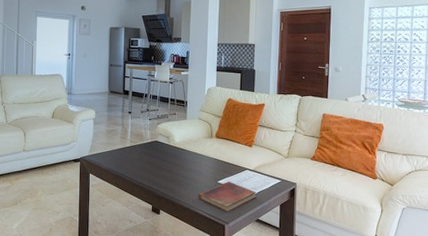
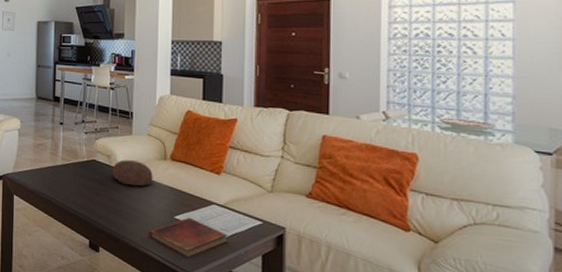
decorative bowl: none [170,139,202,160] -> present [112,160,153,187]

